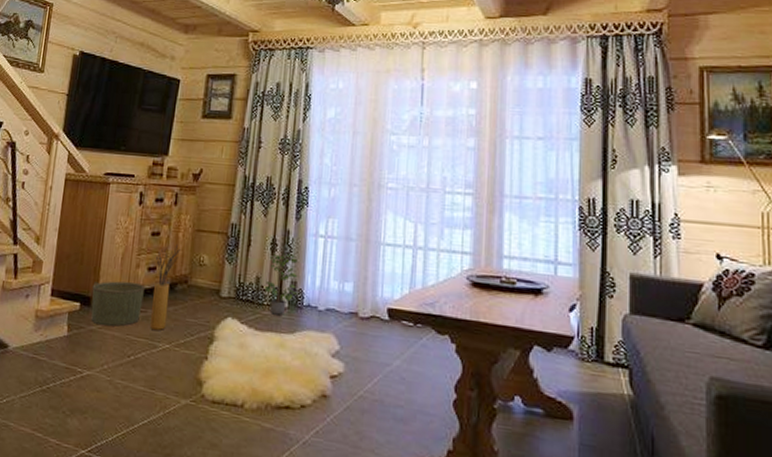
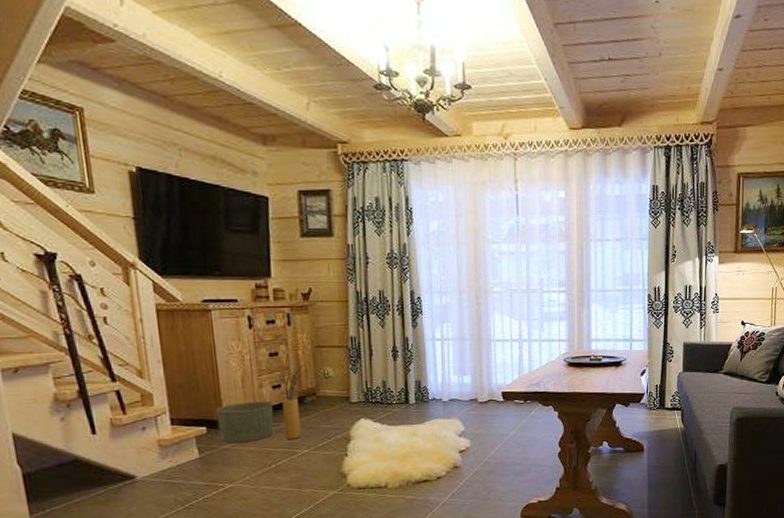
potted plant: present [265,253,300,316] -> none [392,358,425,411]

